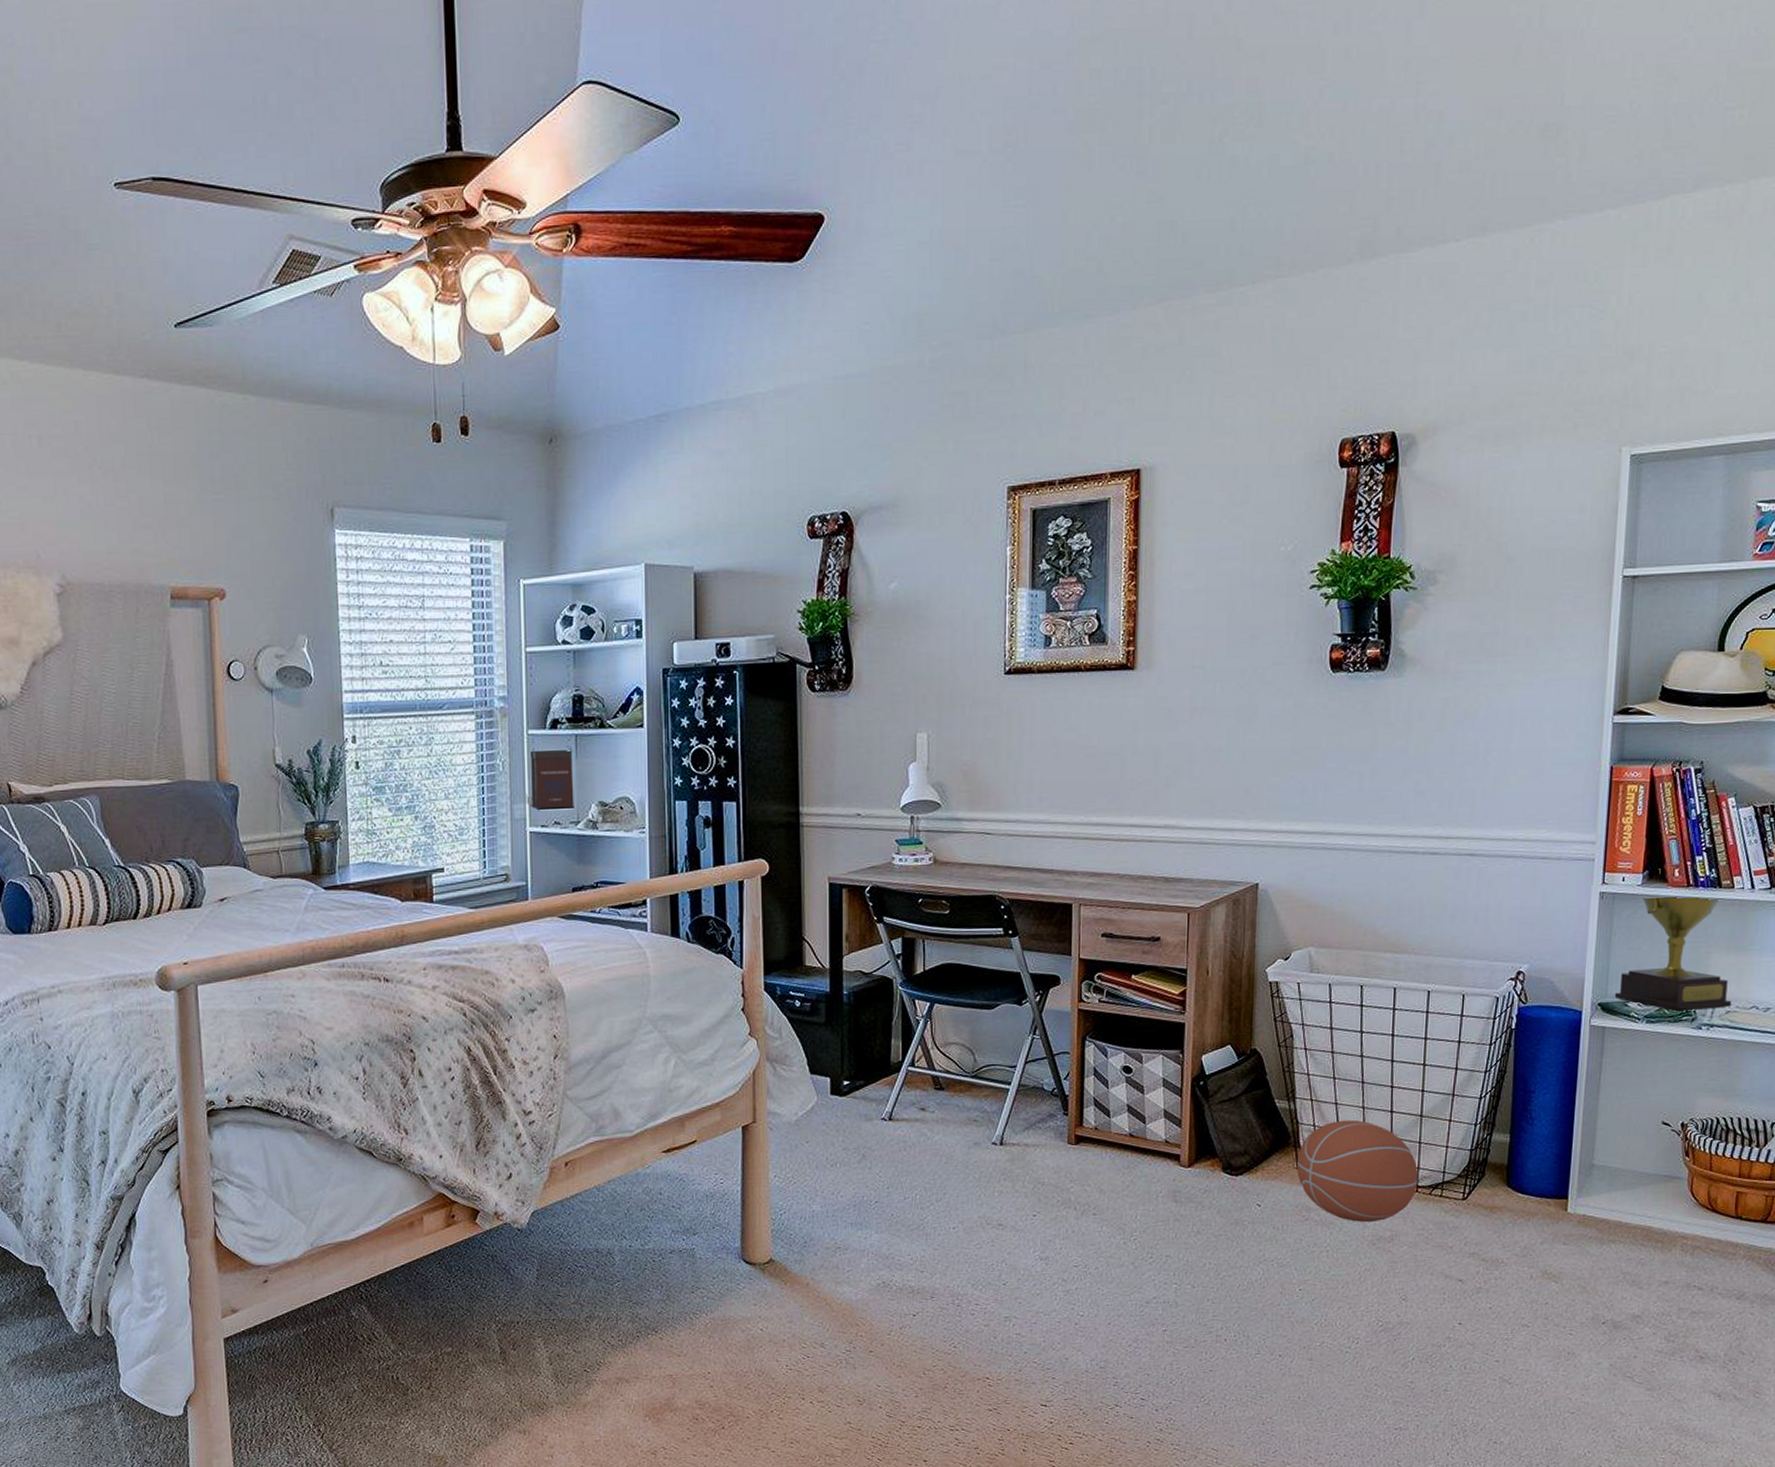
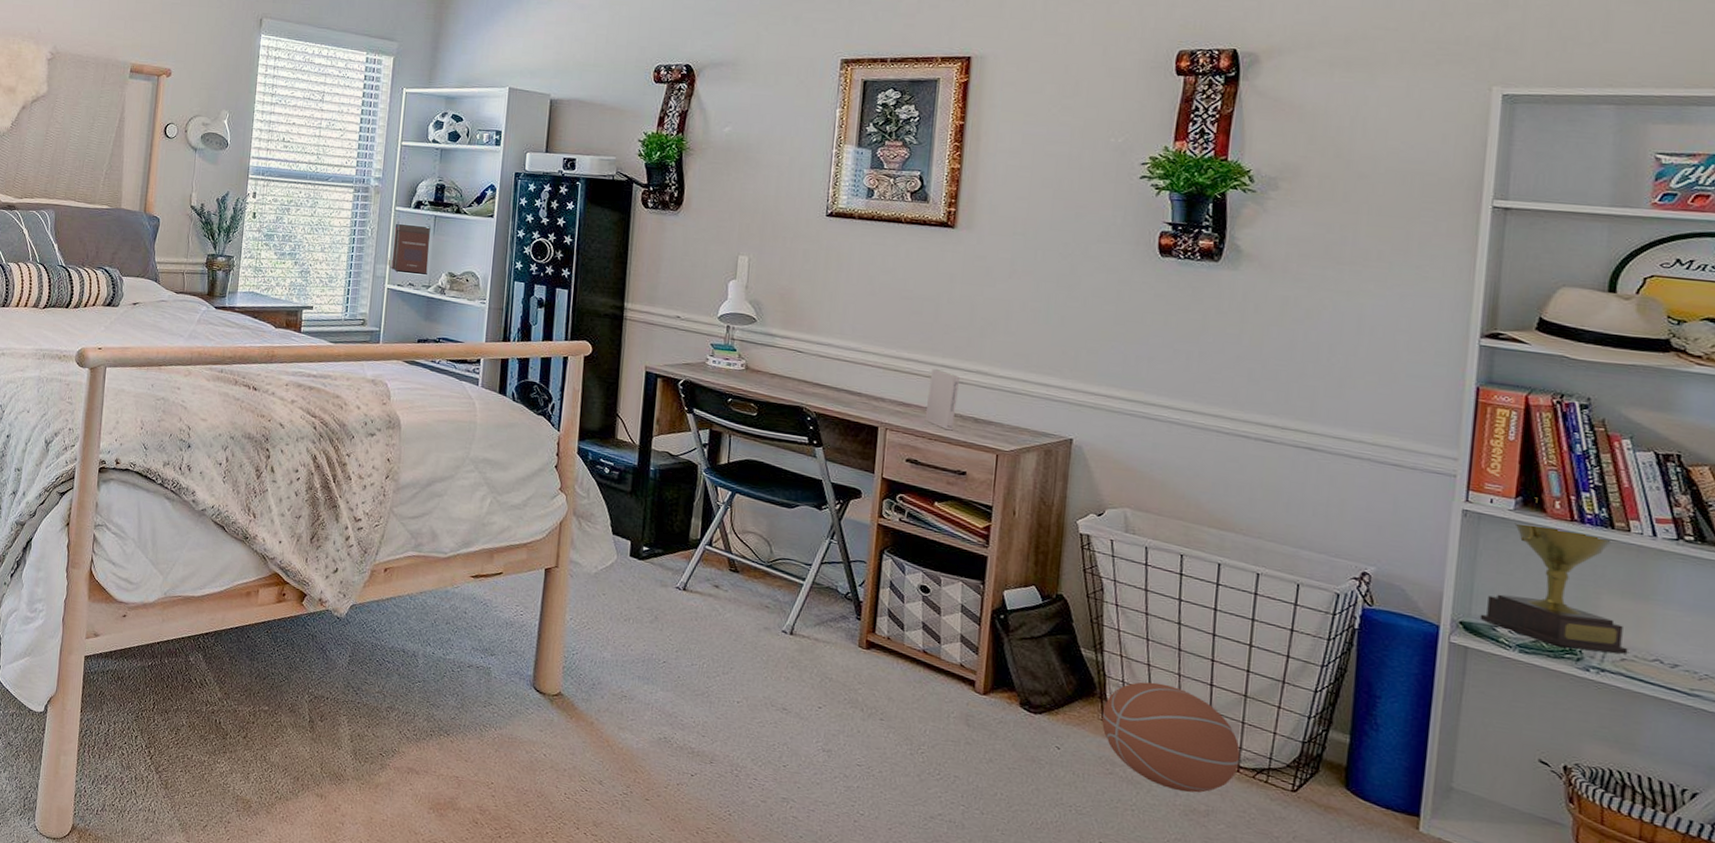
book: none [1117,829,1148,896] -> present [924,368,959,431]

